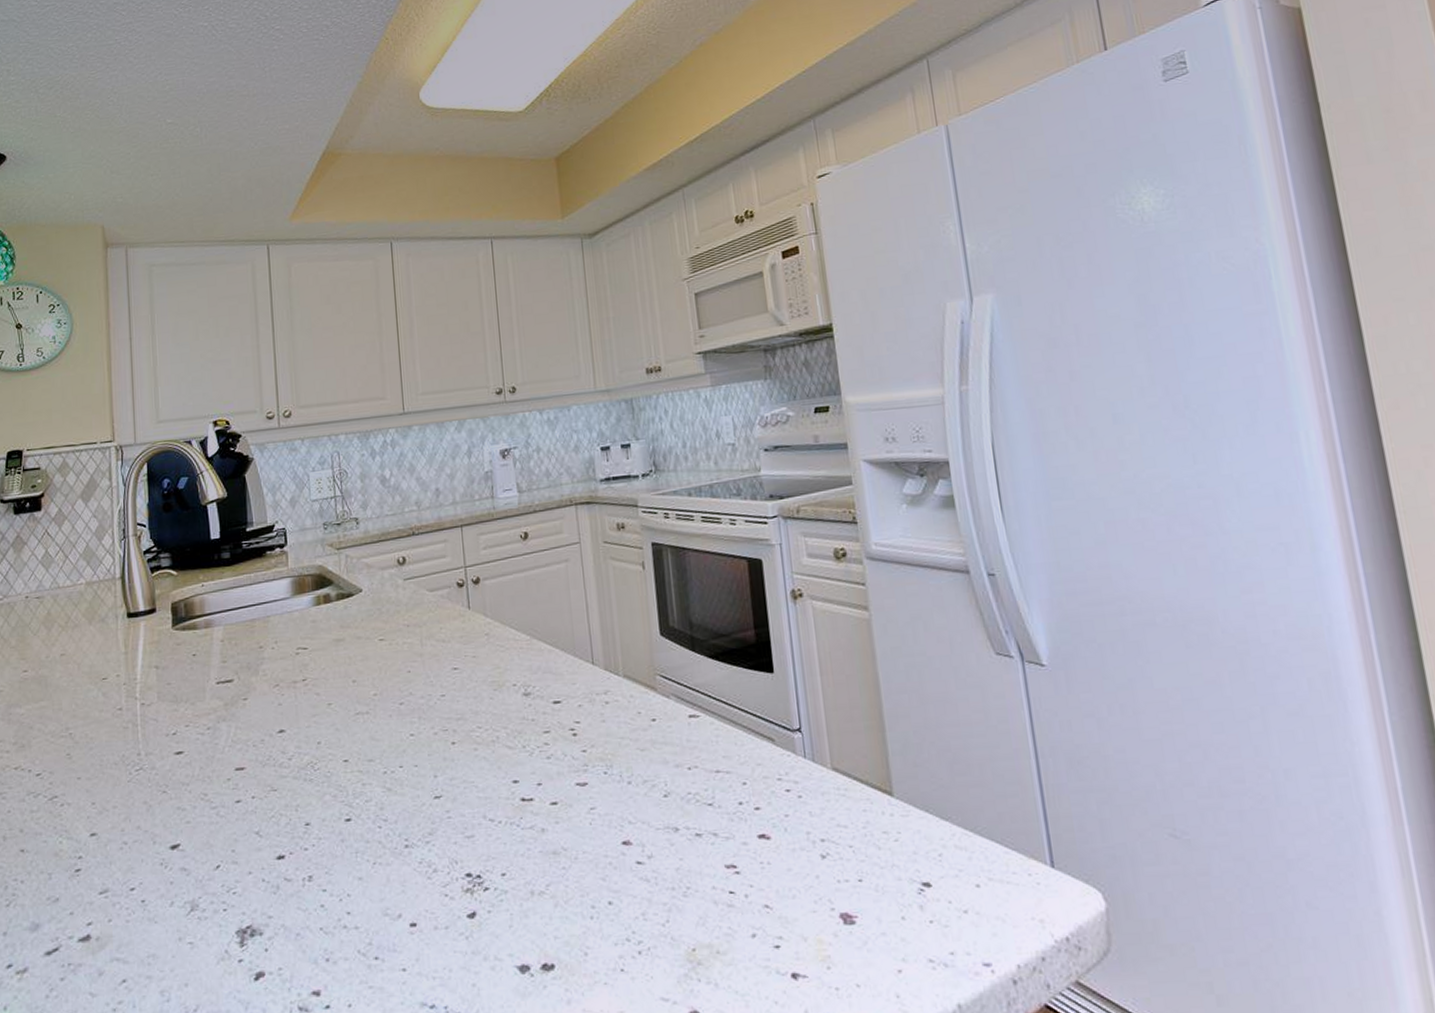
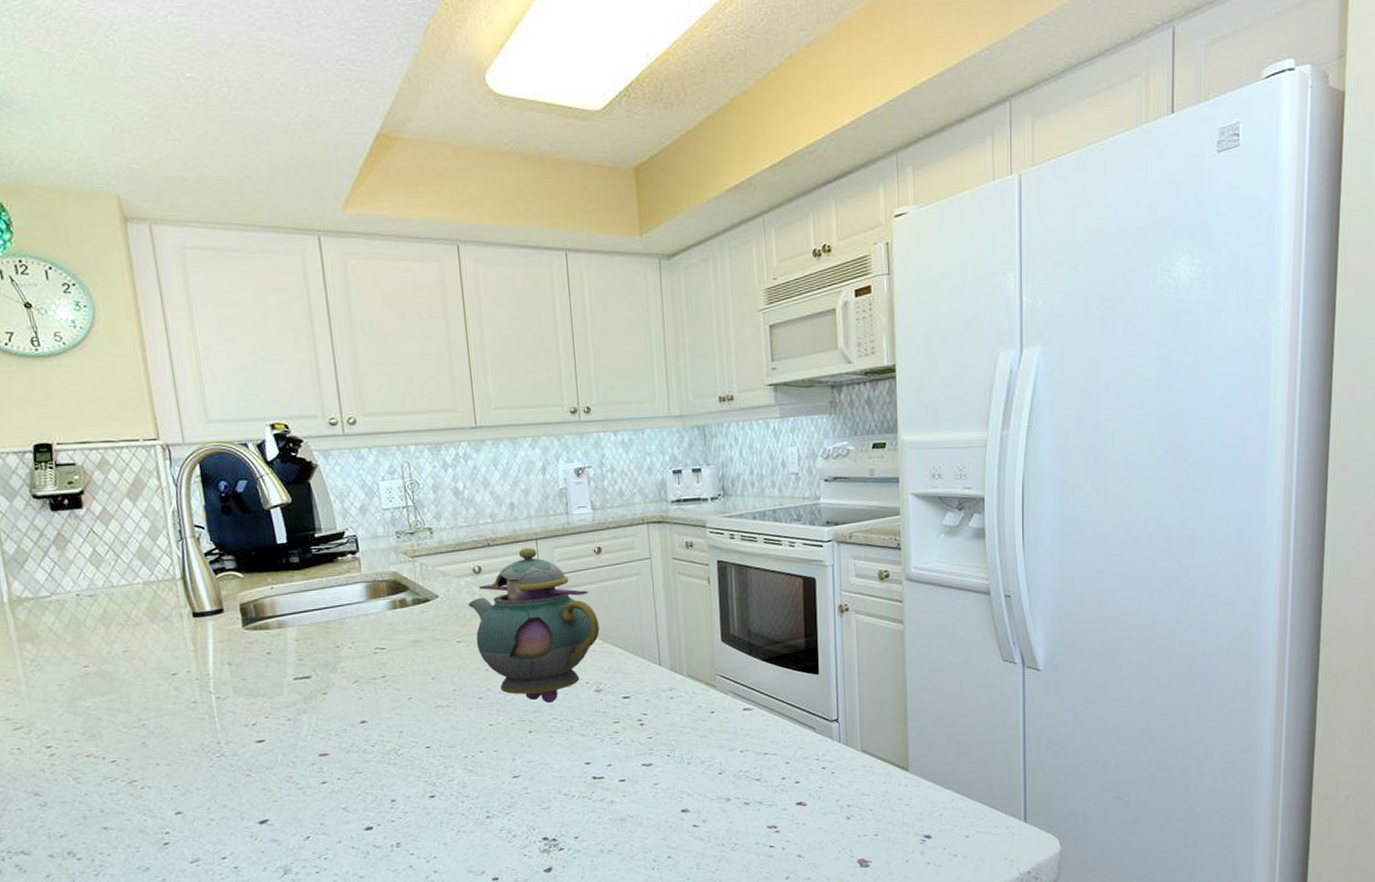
teapot: none [391,535,527,710] -> present [468,547,600,704]

